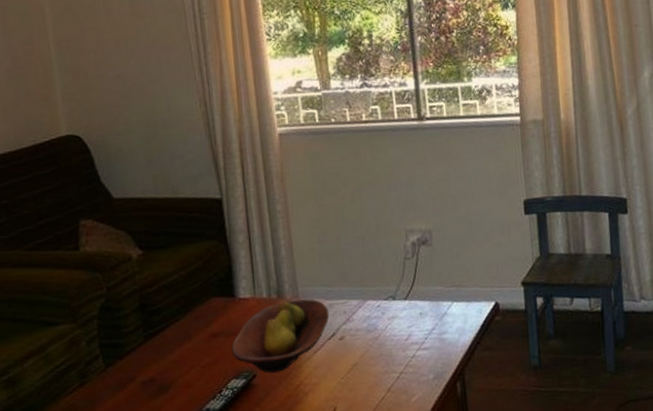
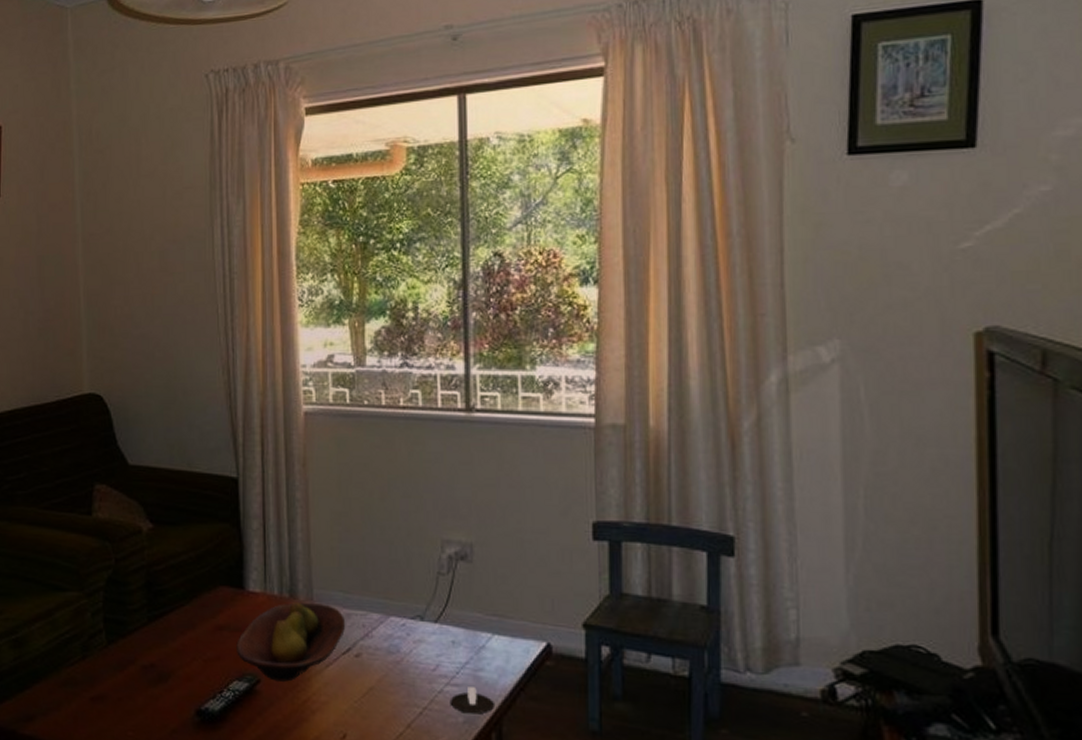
candle: none [422,348,457,370] -> present [451,687,494,714]

